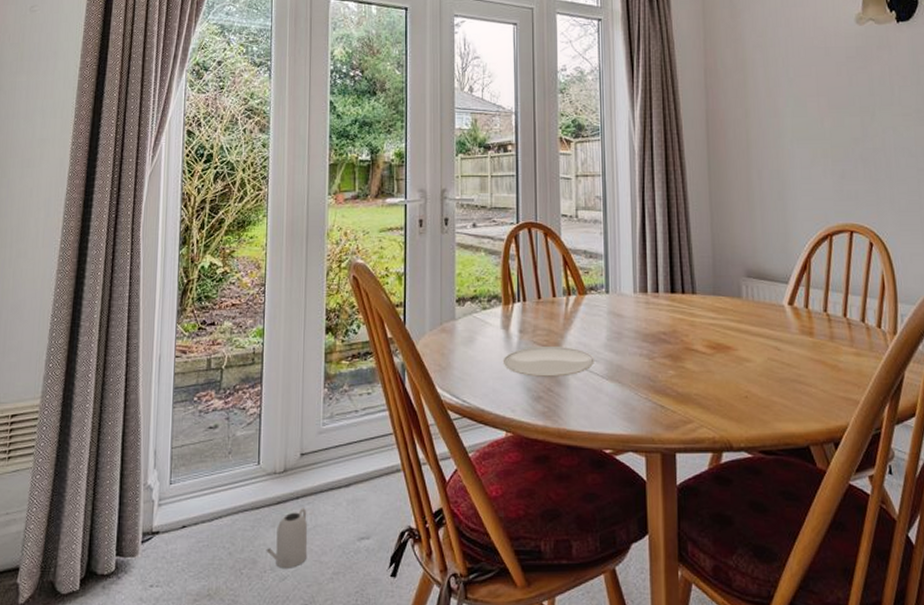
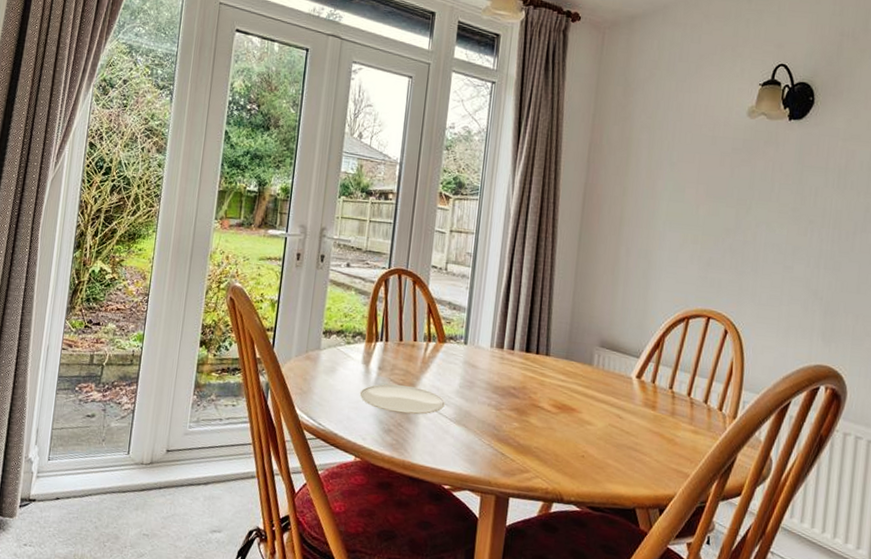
watering can: present [266,508,308,568] -> none [128,497,168,548]

